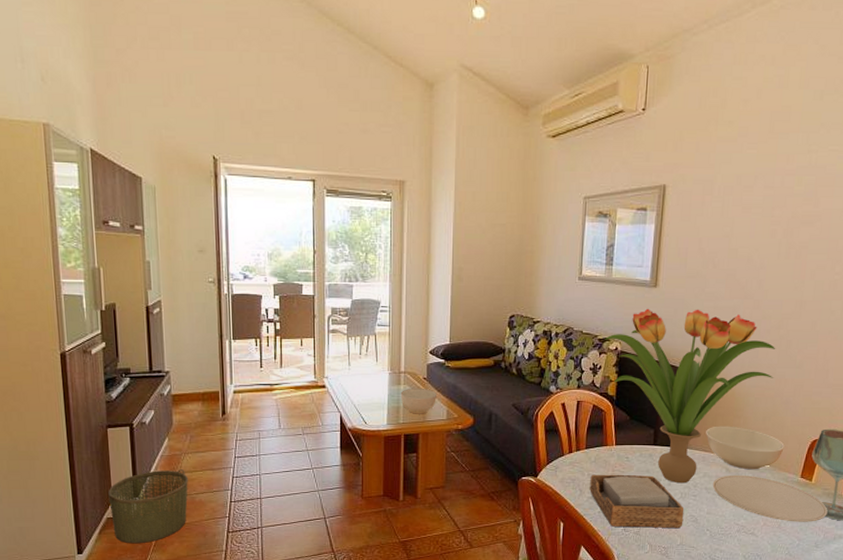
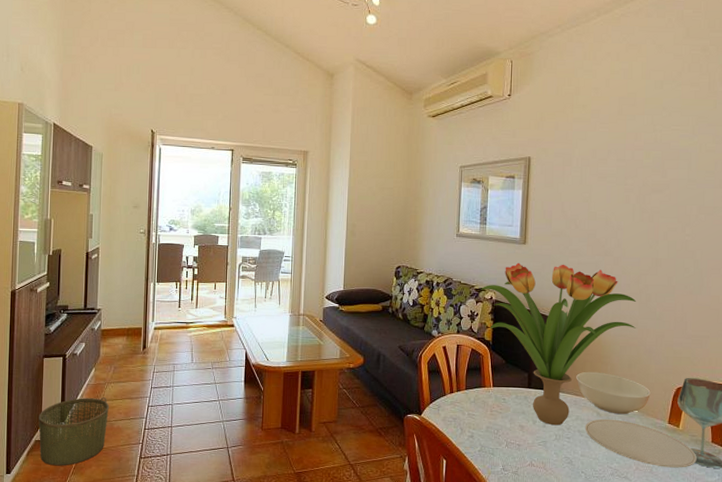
bowl: present [400,388,438,414] -> none [299,329,332,353]
napkin holder: present [589,474,684,529] -> none [470,414,559,470]

